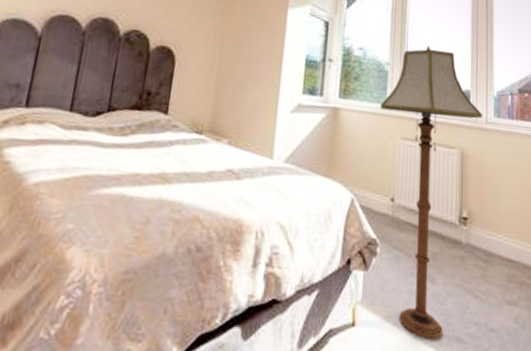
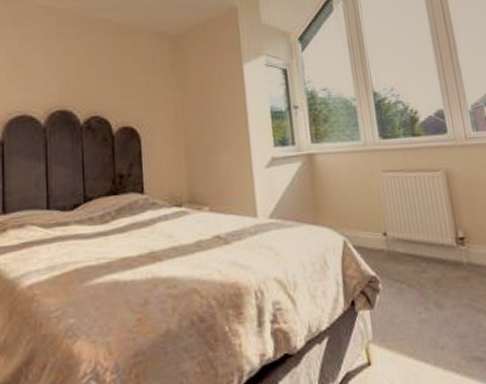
floor lamp: present [380,45,482,340] -> none [355,72,461,365]

